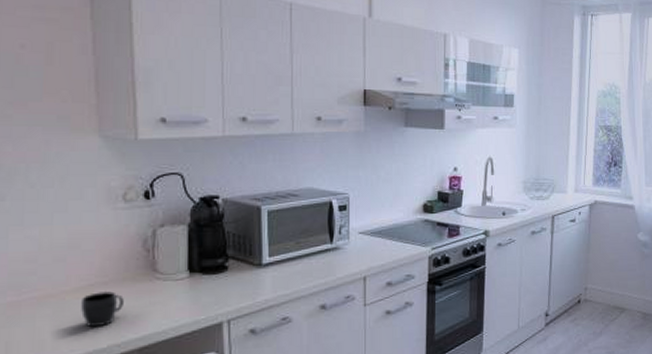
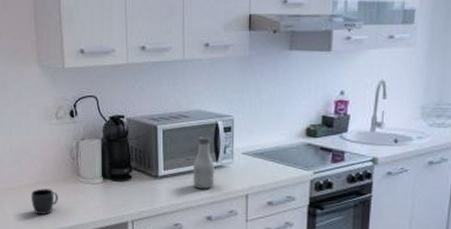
bottle: none [304,216,329,275] -> present [193,136,215,189]

